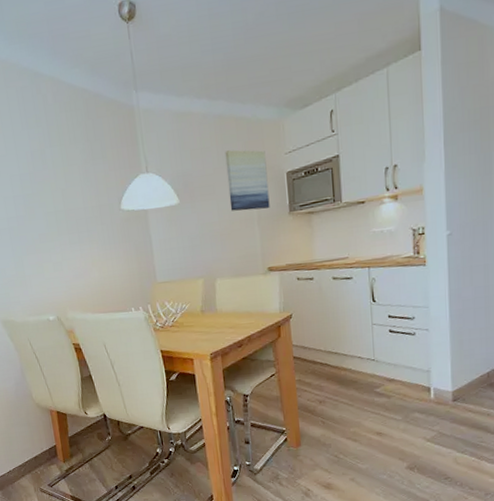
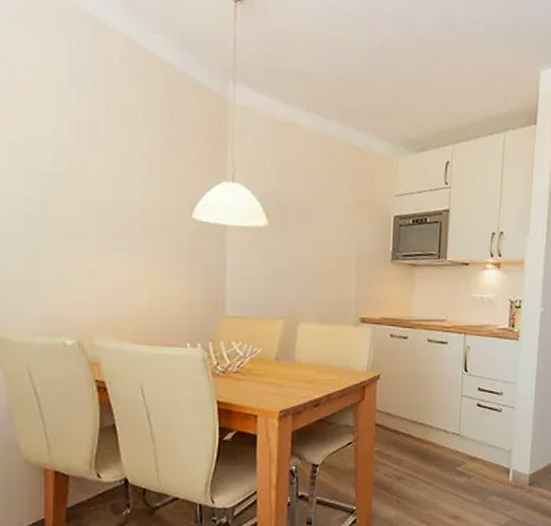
wall art: present [225,149,270,211] -> none [327,177,374,251]

